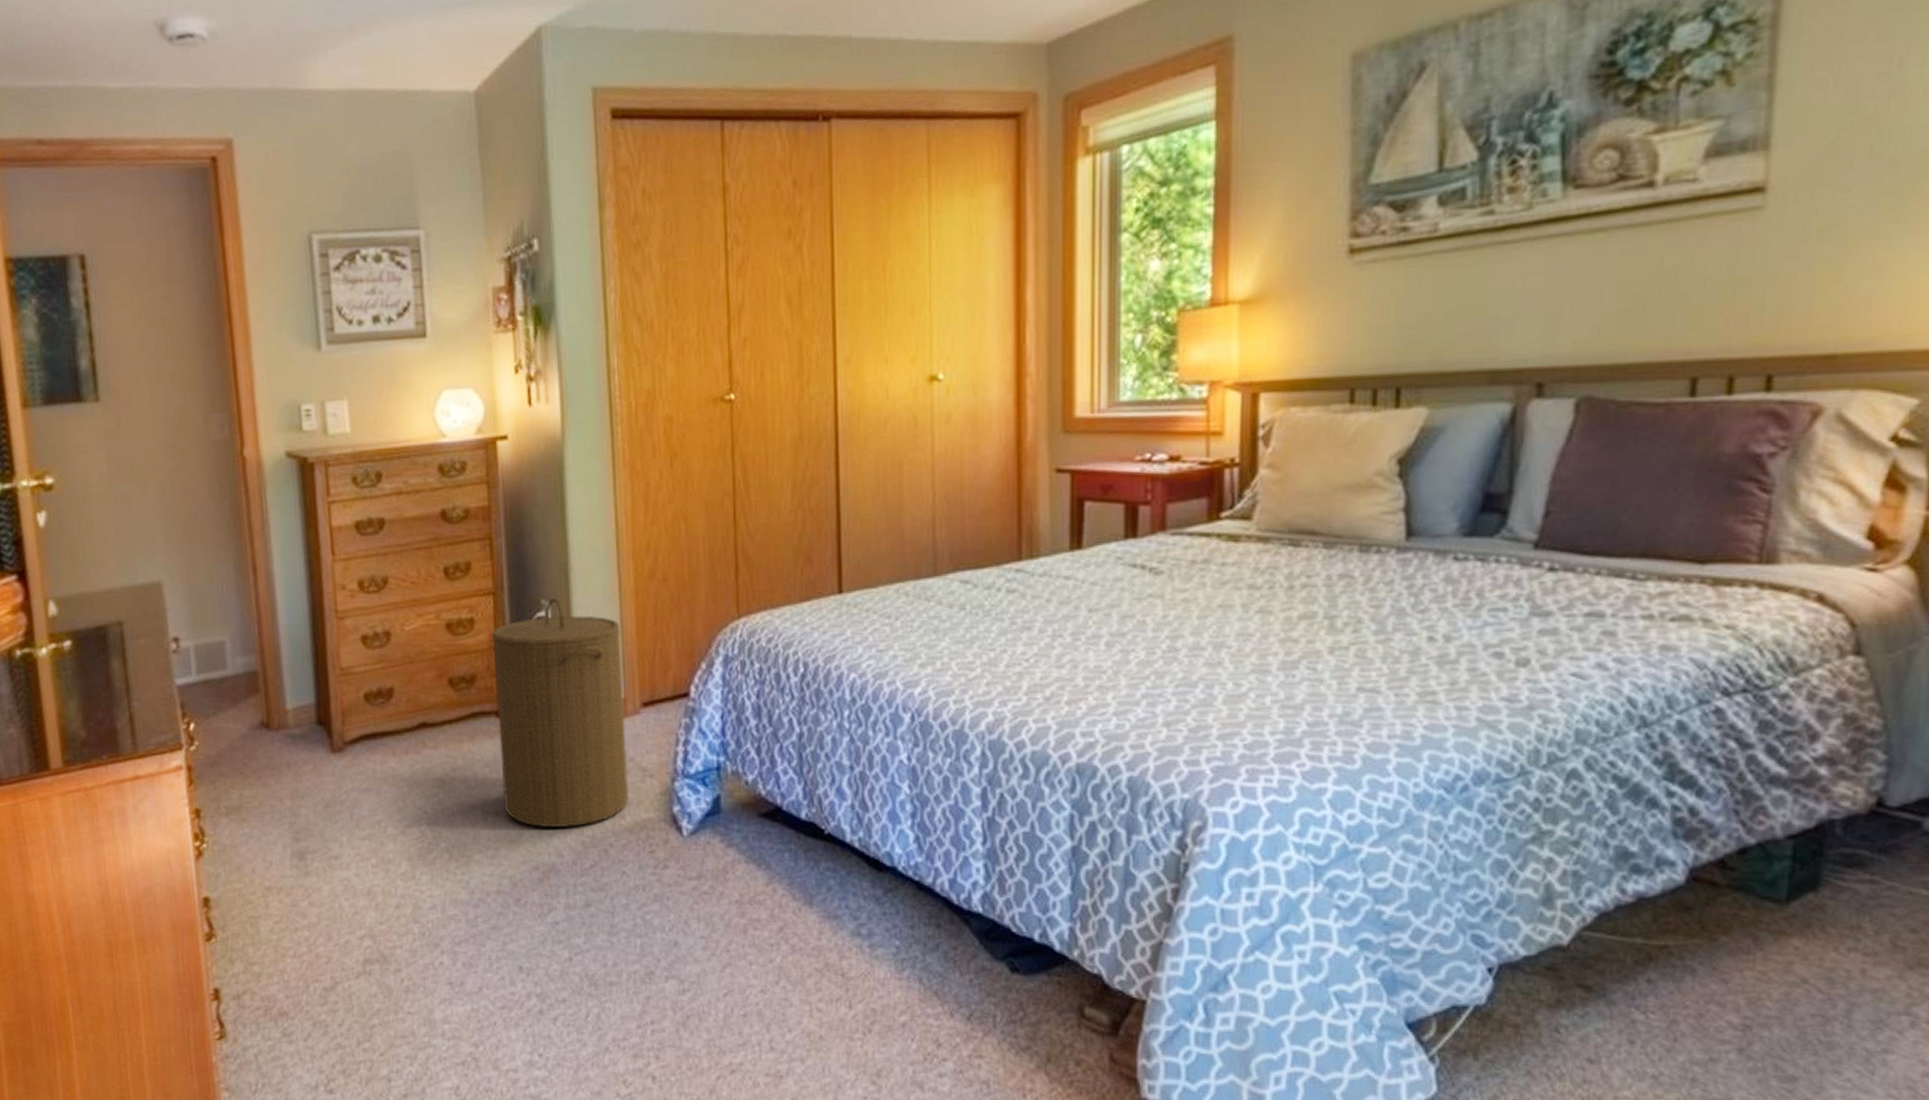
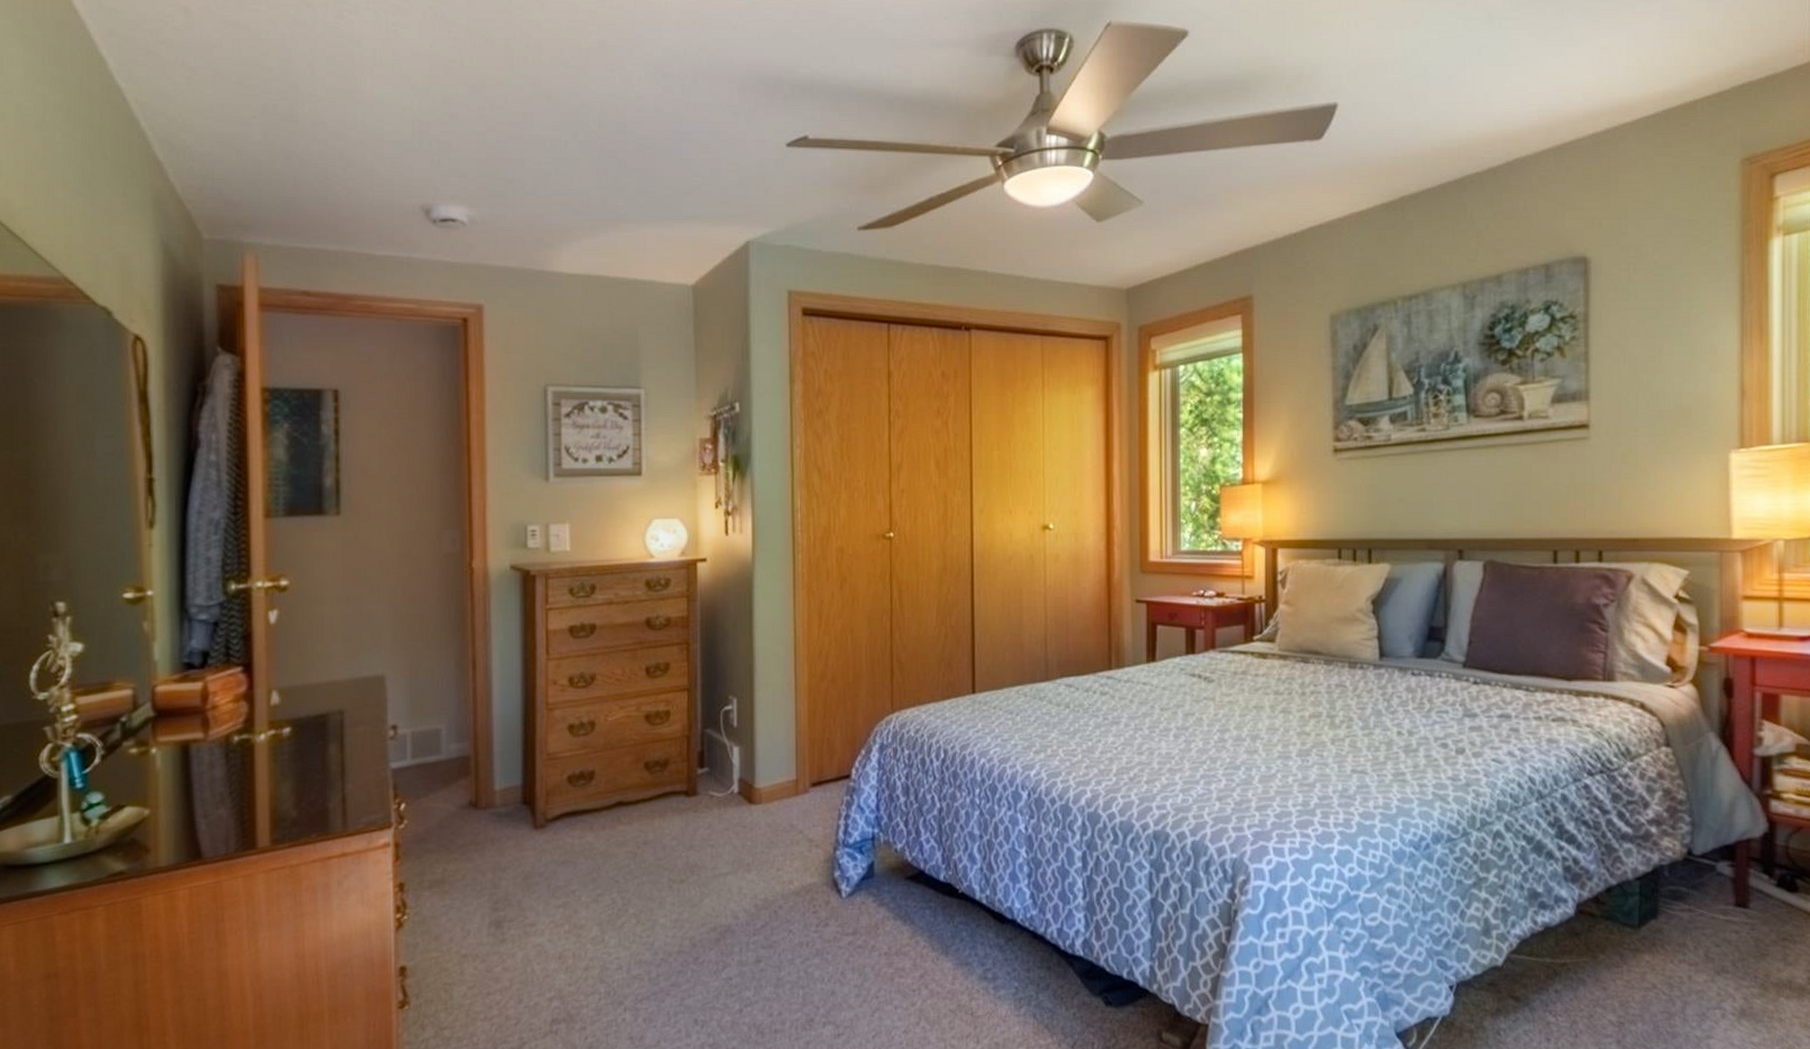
laundry hamper: present [491,597,630,828] -> none [685,694,798,893]

